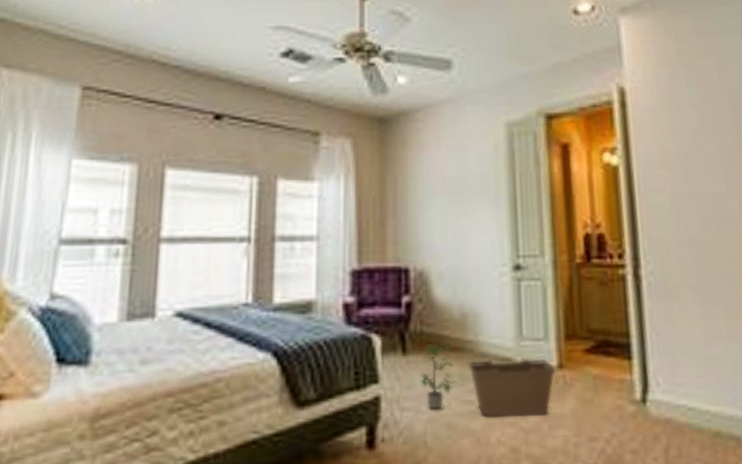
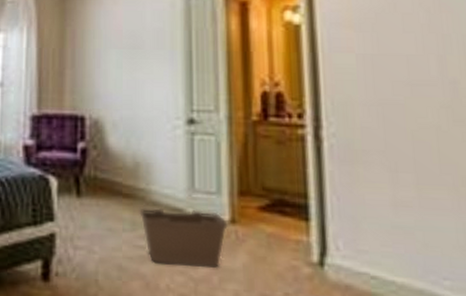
potted plant: present [421,341,458,409] -> none [93,187,129,251]

